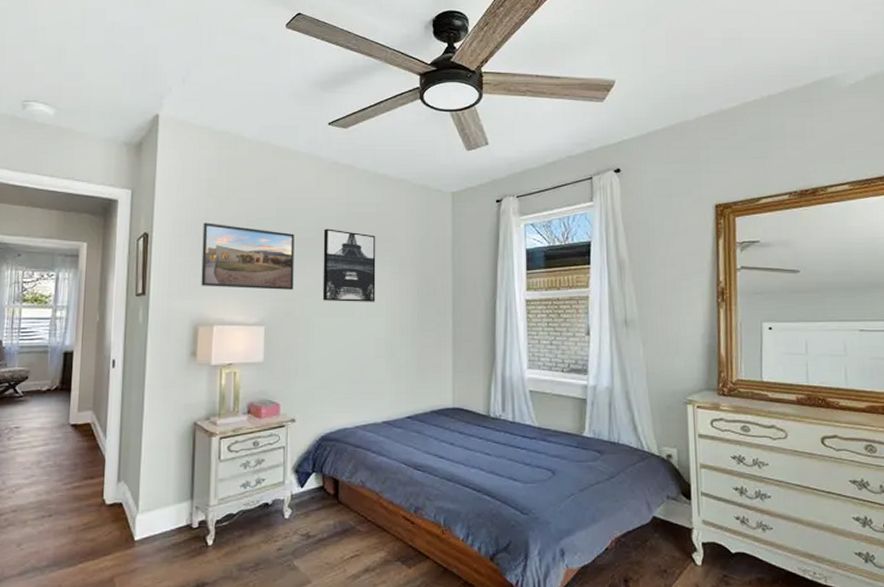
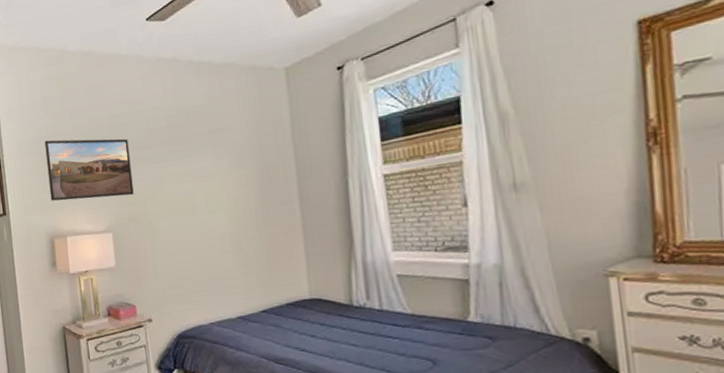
wall art: present [322,228,376,302] -> none [155,128,216,202]

